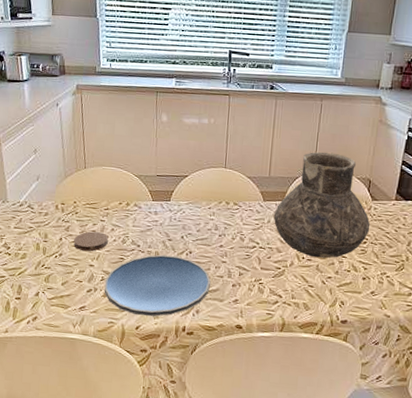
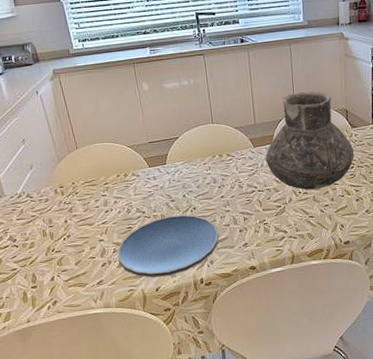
coaster: present [74,231,109,252] -> none [79,207,114,229]

